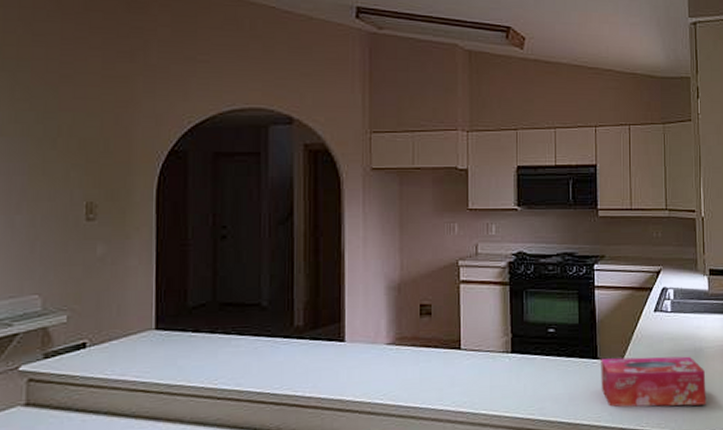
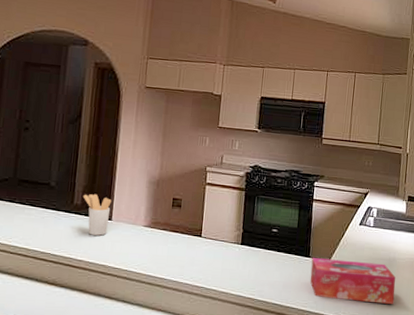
utensil holder: none [305,310,342,363] -> present [83,193,112,236]

